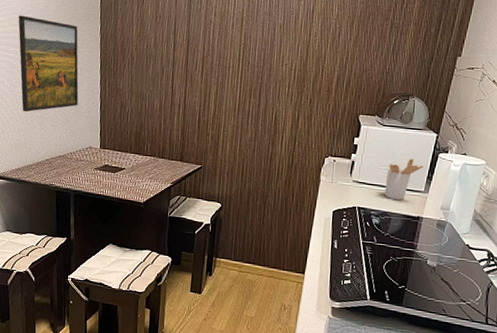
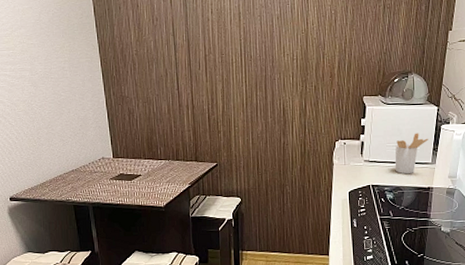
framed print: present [18,15,79,112] -> none [10,31,84,130]

